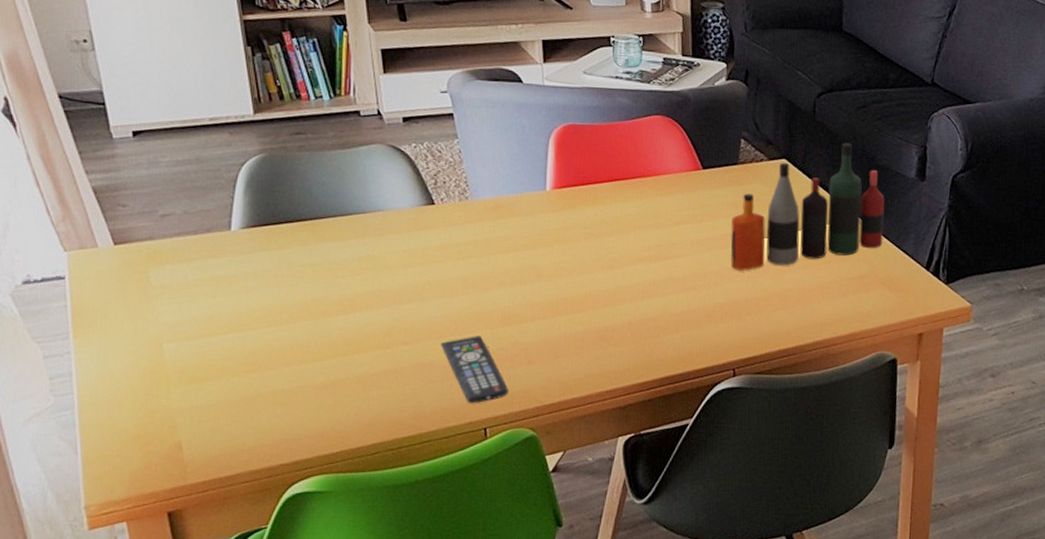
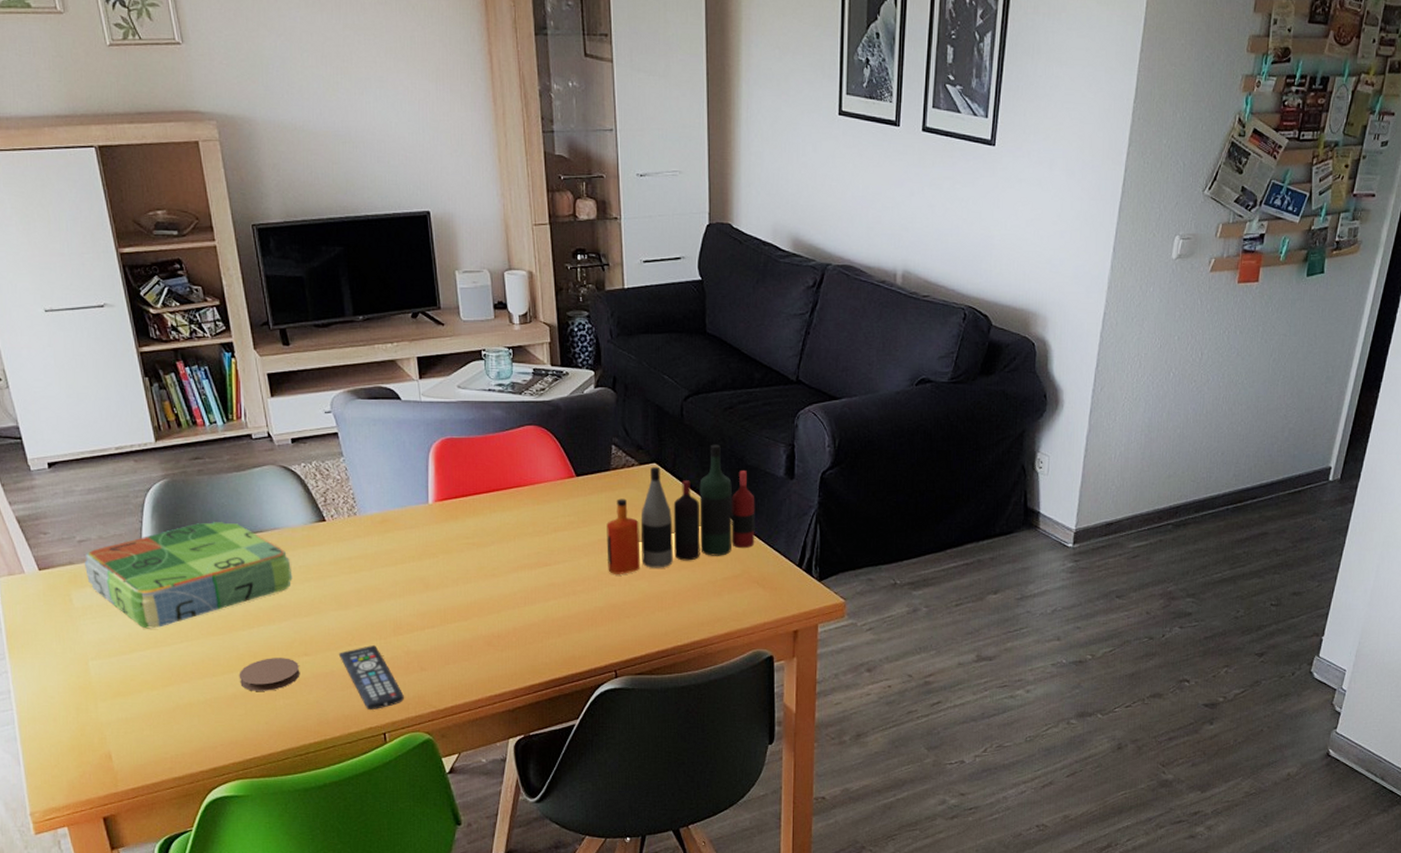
board game: none [166,201,395,311] -> present [85,522,293,629]
coaster: none [330,345,397,381] -> present [239,658,300,691]

